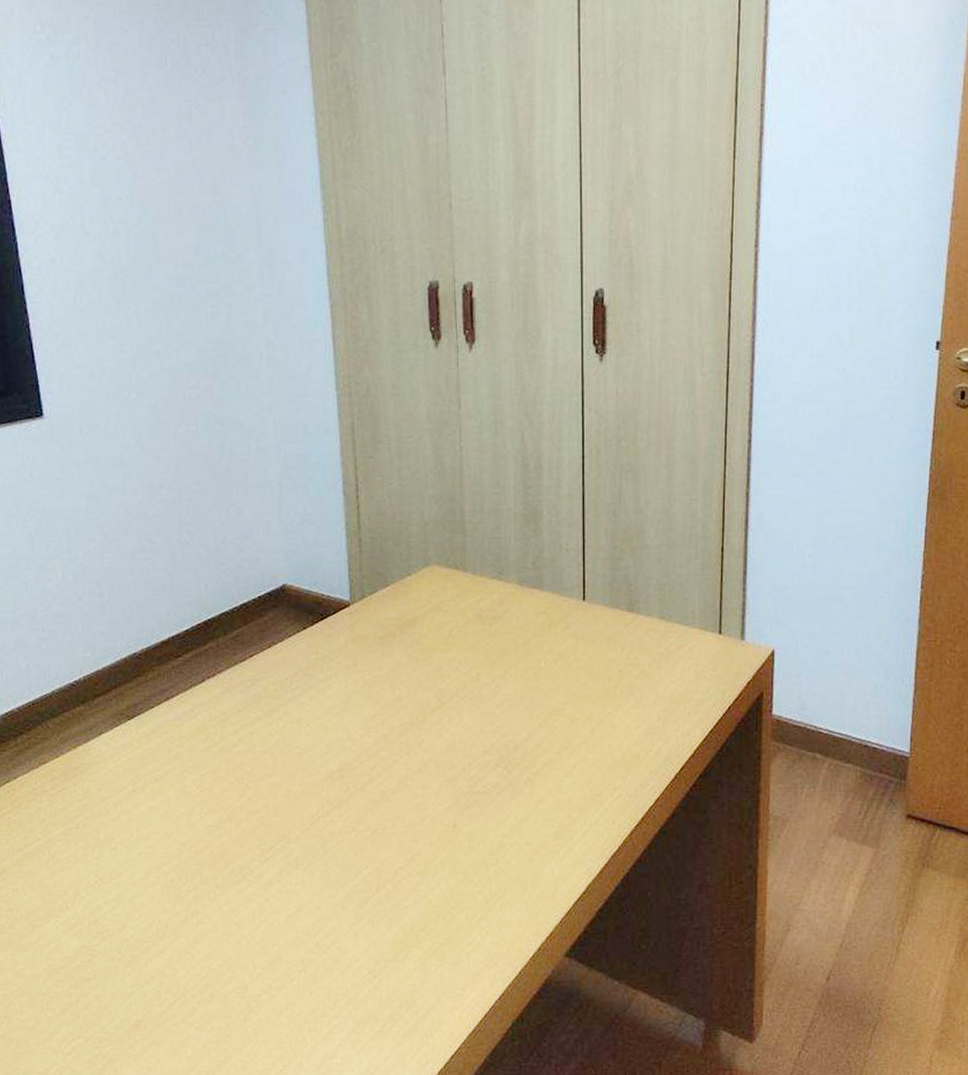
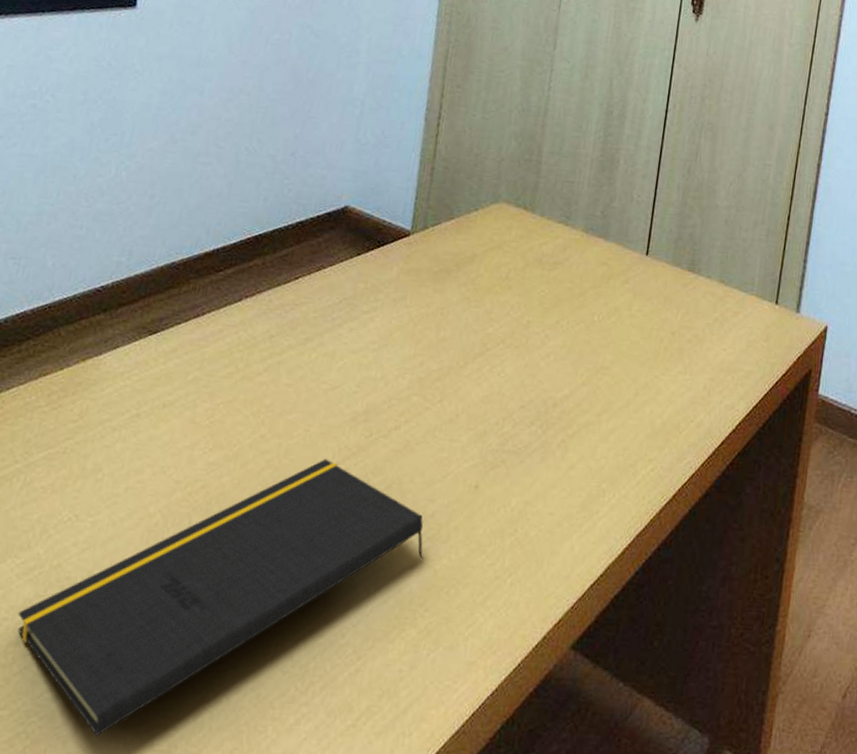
notepad: none [72,813,417,1053] -> present [17,458,424,736]

